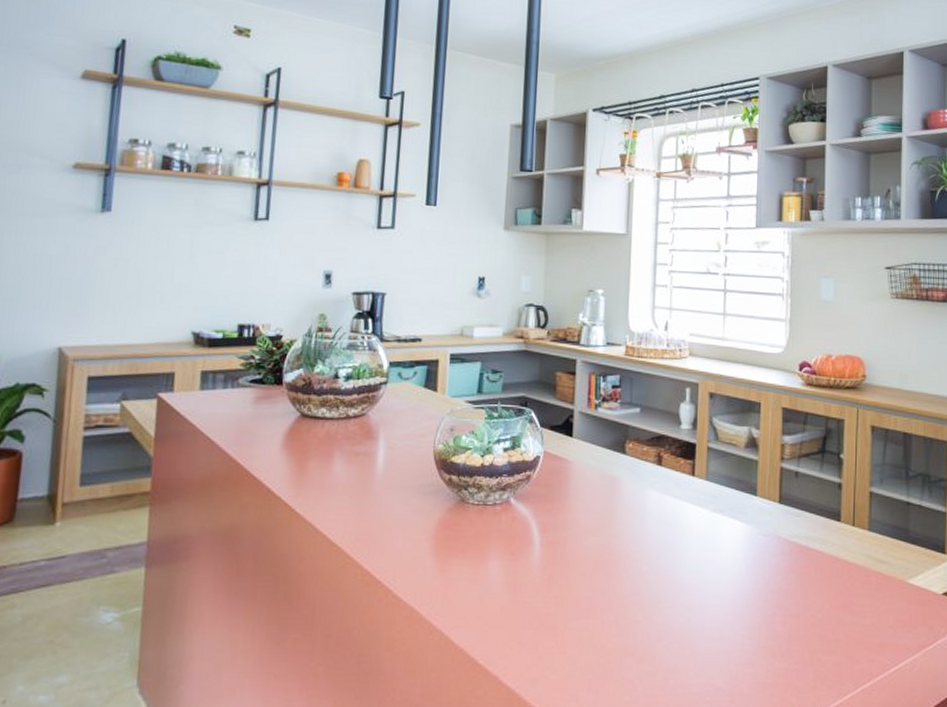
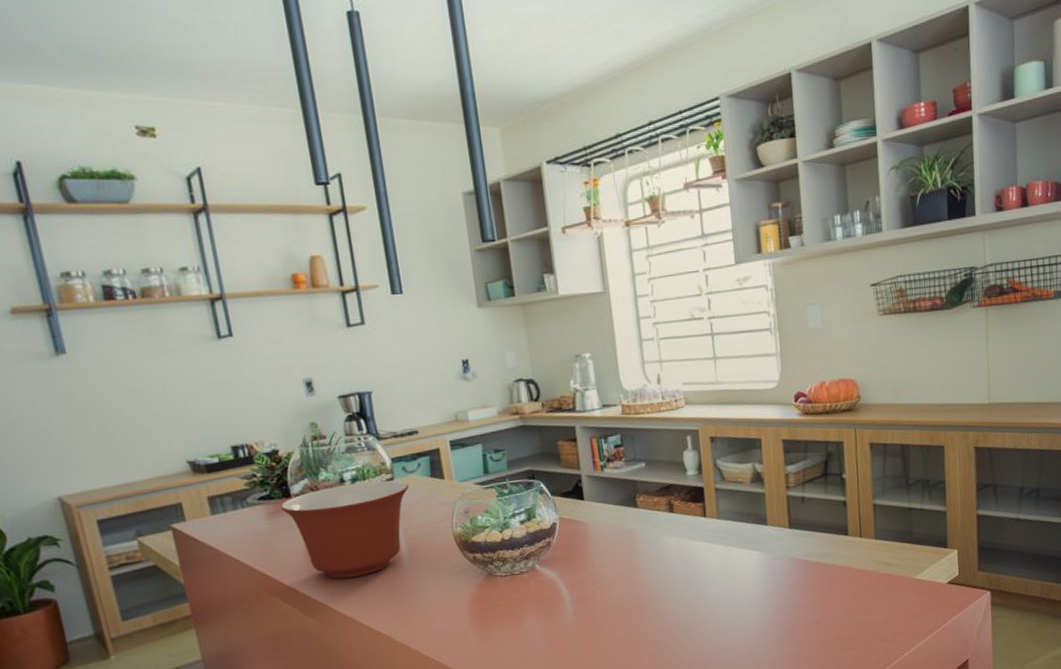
mixing bowl: none [270,381,401,479] -> present [280,480,410,579]

